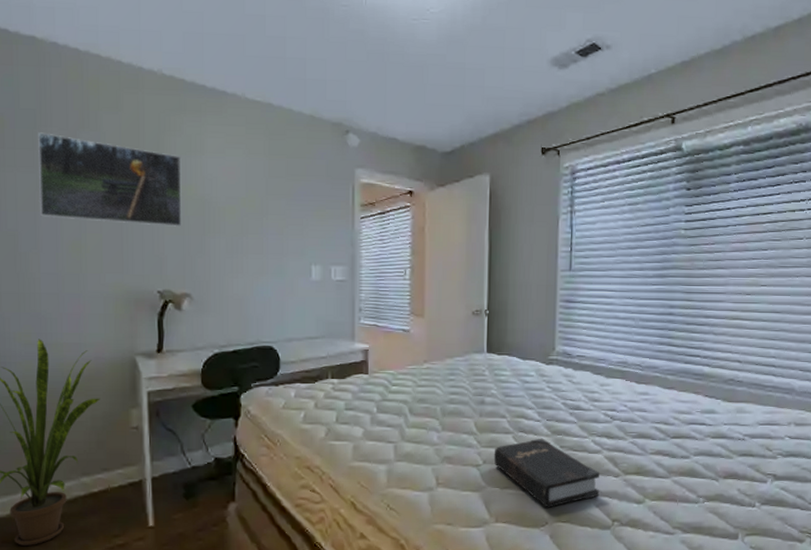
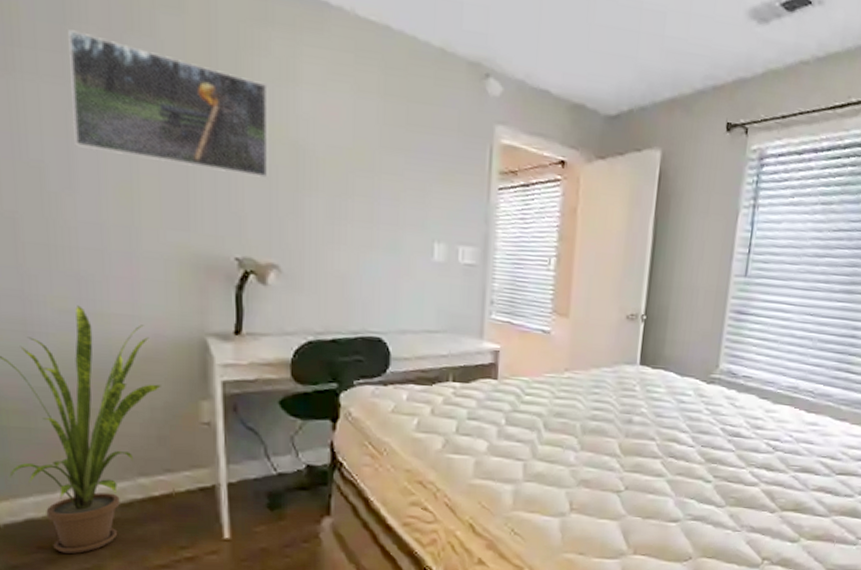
hardback book: present [493,438,600,508] -> none [637,465,755,542]

